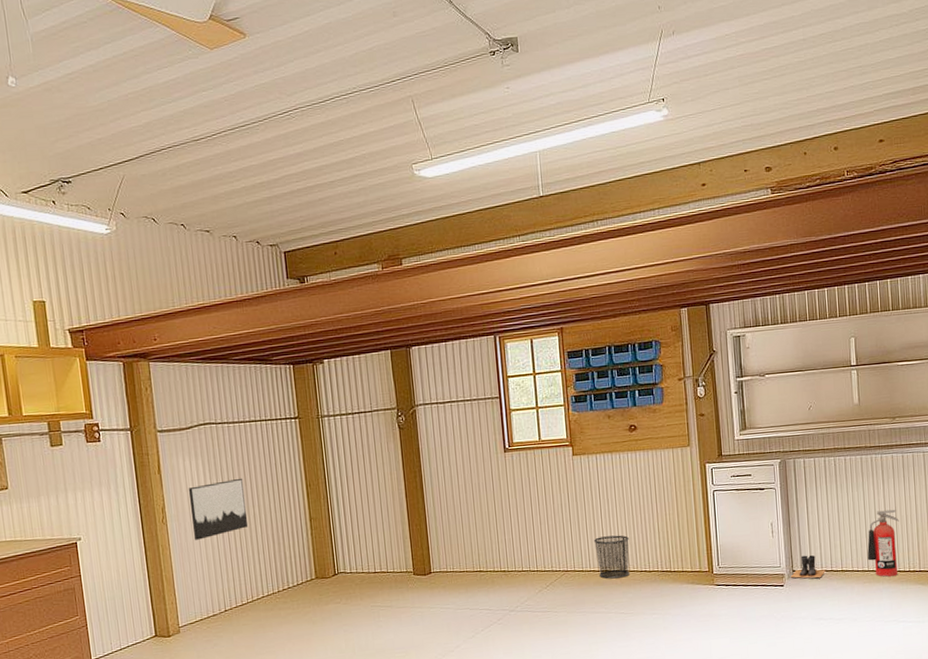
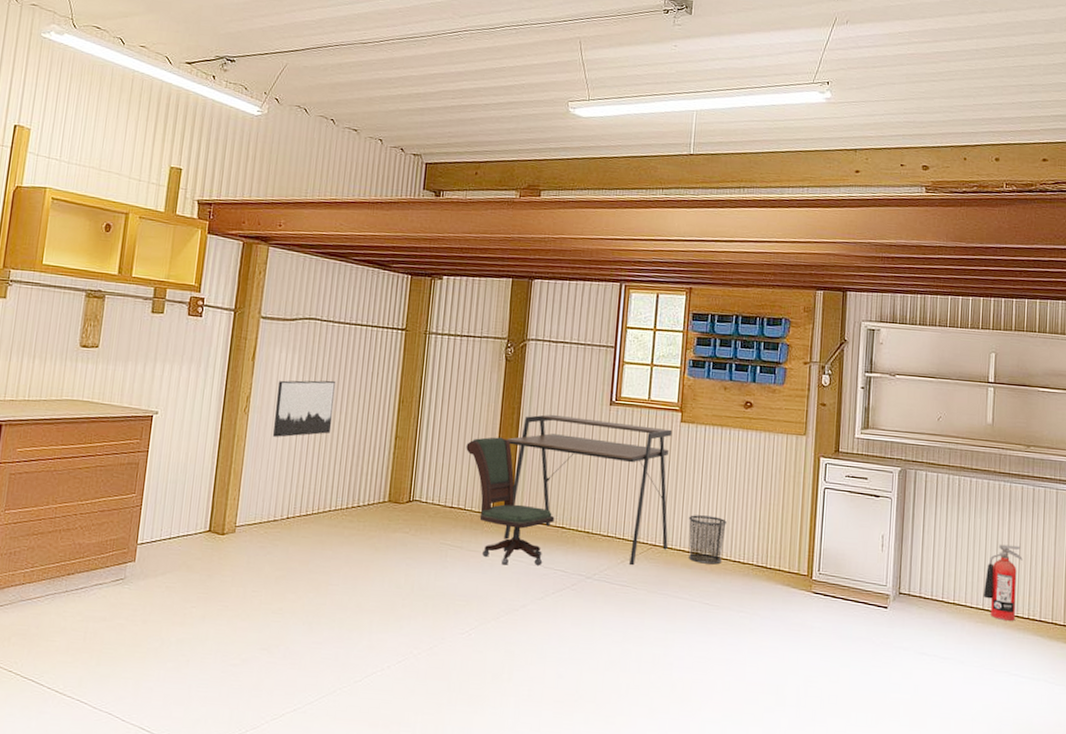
office chair: none [377,501,472,615] -> present [466,437,555,565]
desk: none [415,464,579,593] -> present [504,414,673,566]
boots: present [790,555,826,579] -> none [896,578,935,607]

